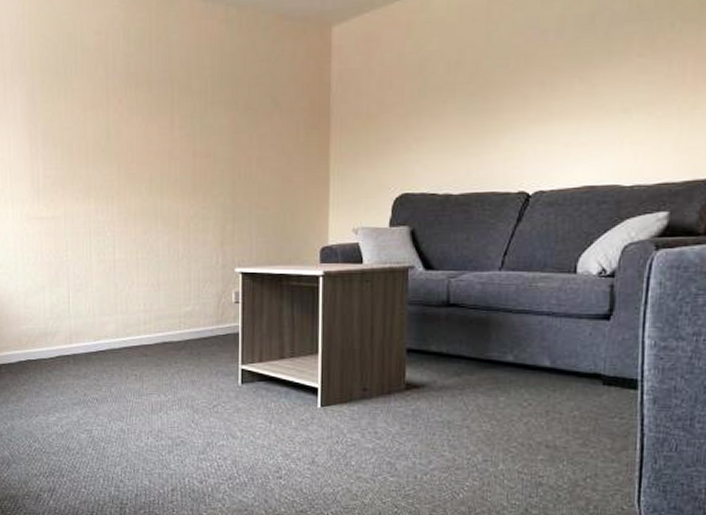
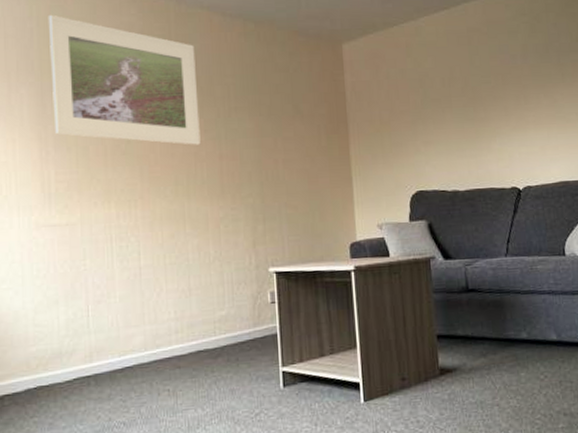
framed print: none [38,11,176,142] -> present [48,14,201,145]

